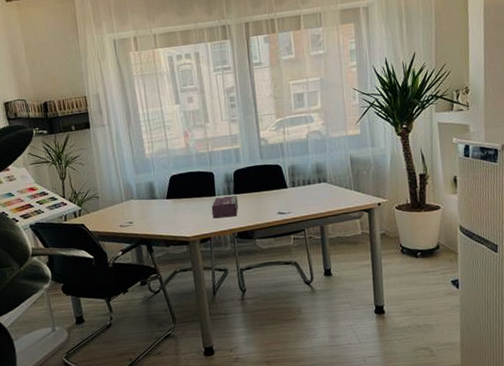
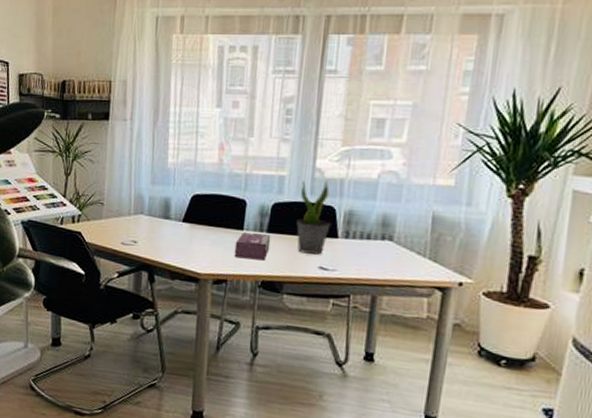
potted plant: none [253,146,280,205] -> present [296,180,331,255]

